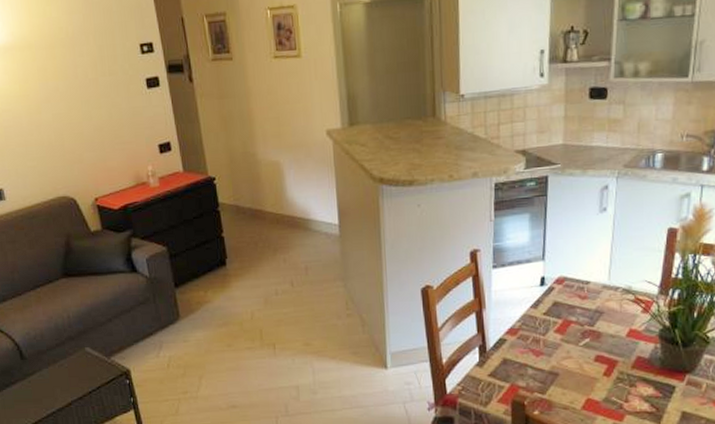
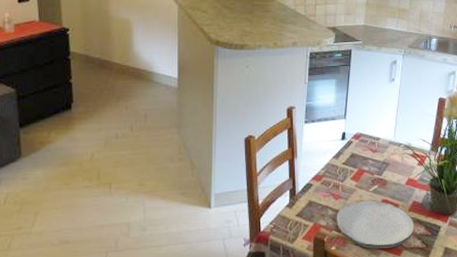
plate: none [537,356,640,413] -> present [336,200,414,249]

